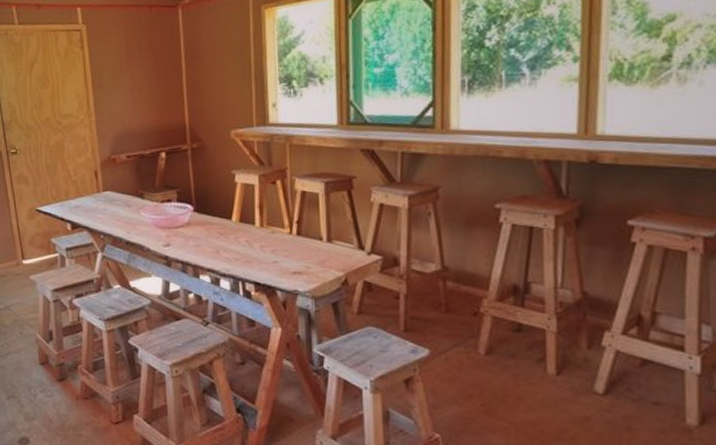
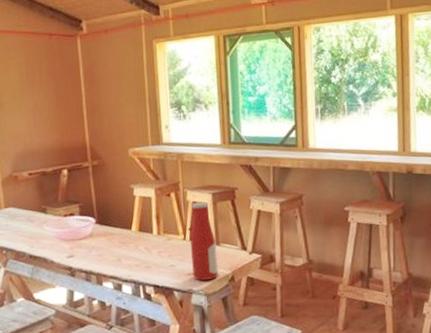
bottle: none [296,191,329,281] -> present [190,202,218,281]

